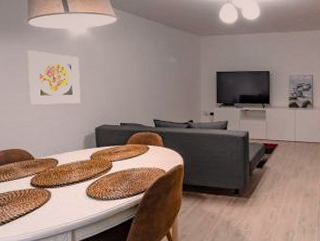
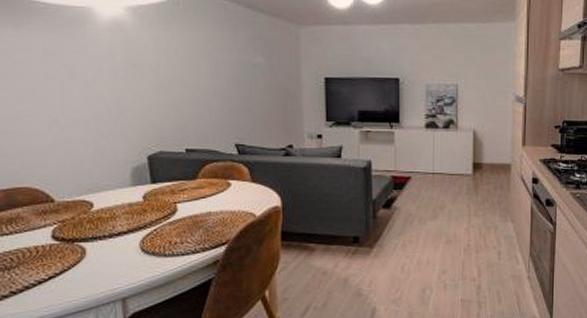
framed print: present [27,49,81,104] -> none [27,37,121,122]

